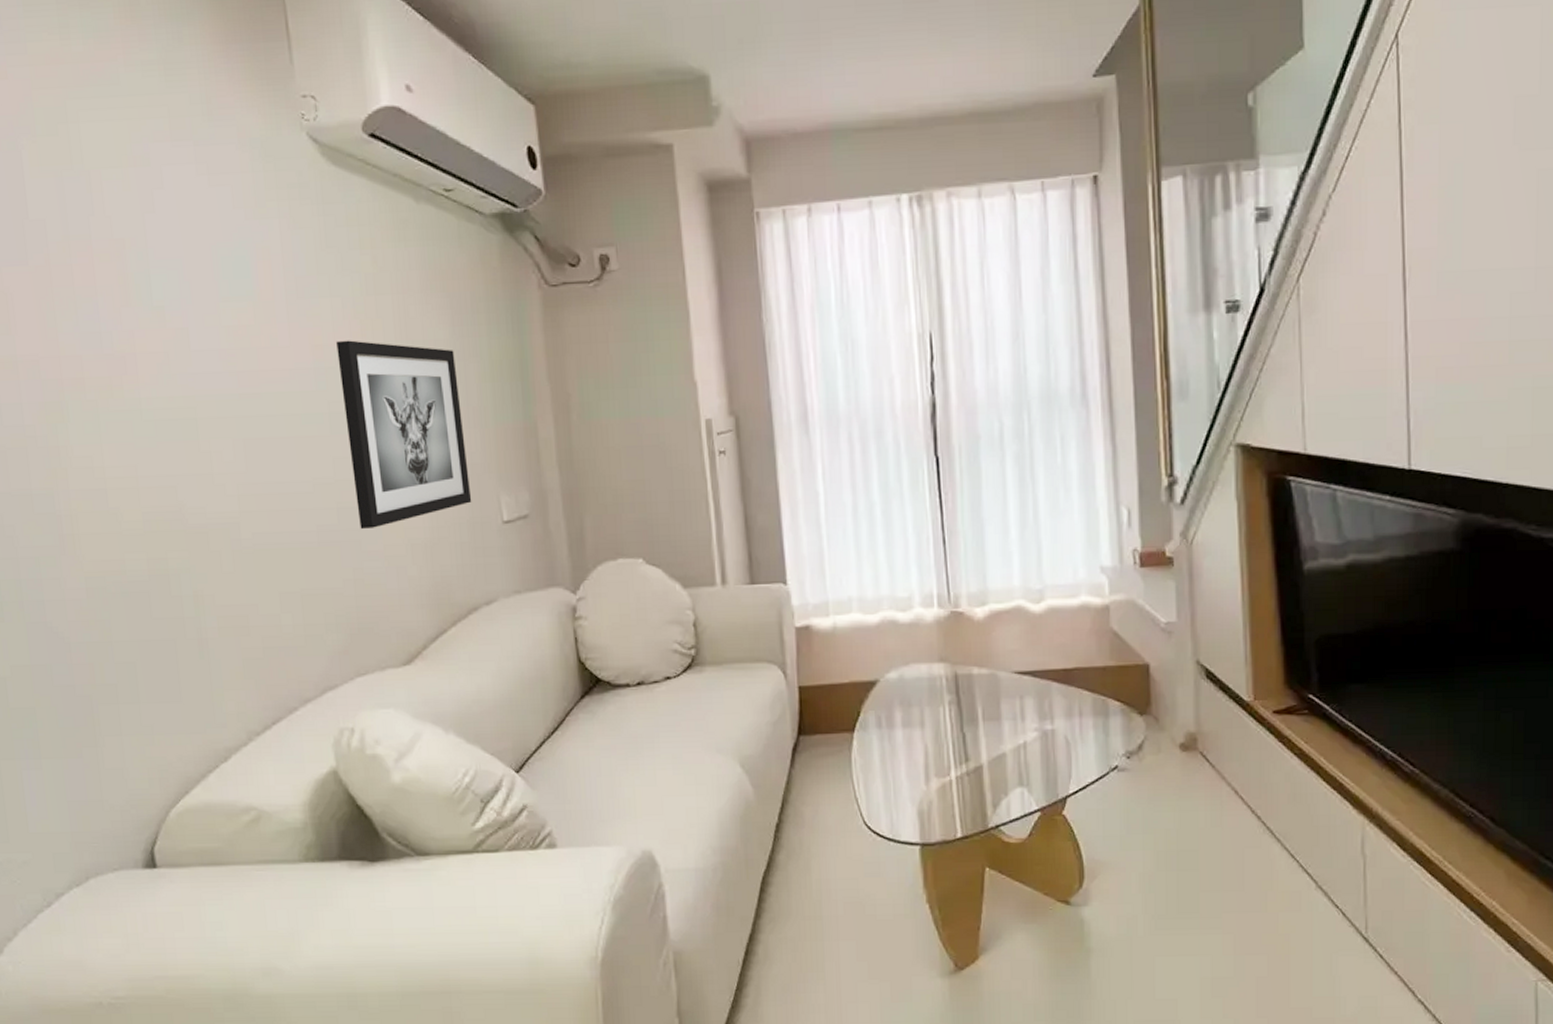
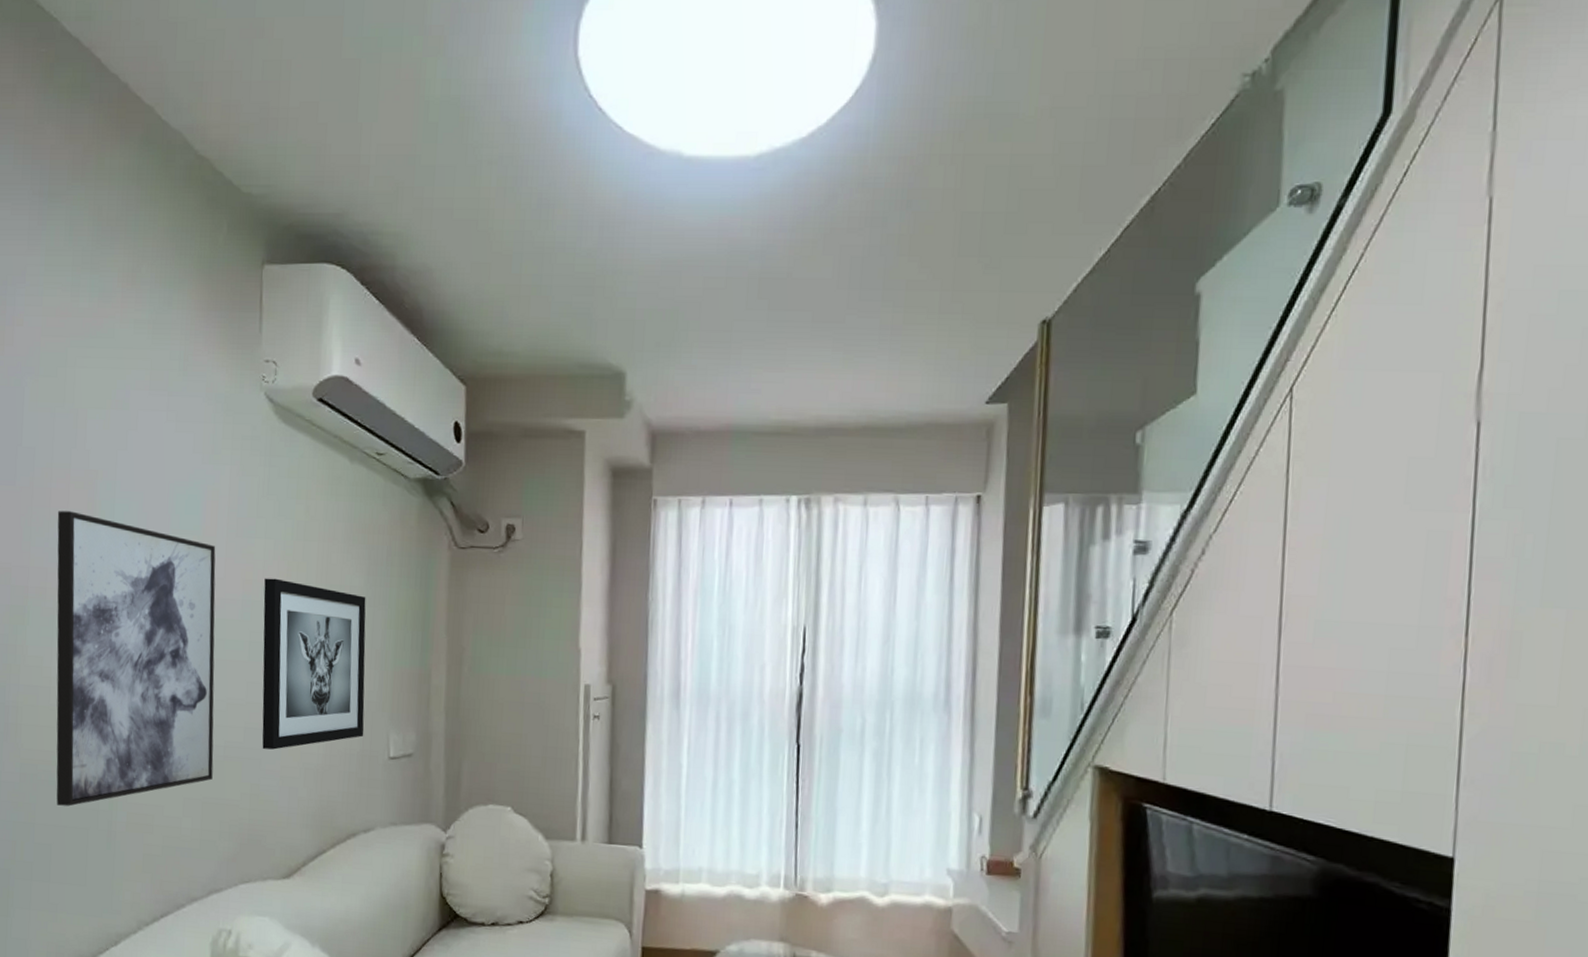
wall art: none [83,288,309,618] -> present [56,511,216,807]

